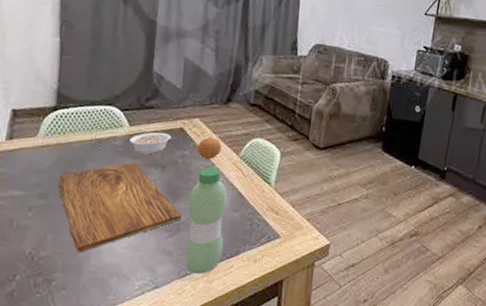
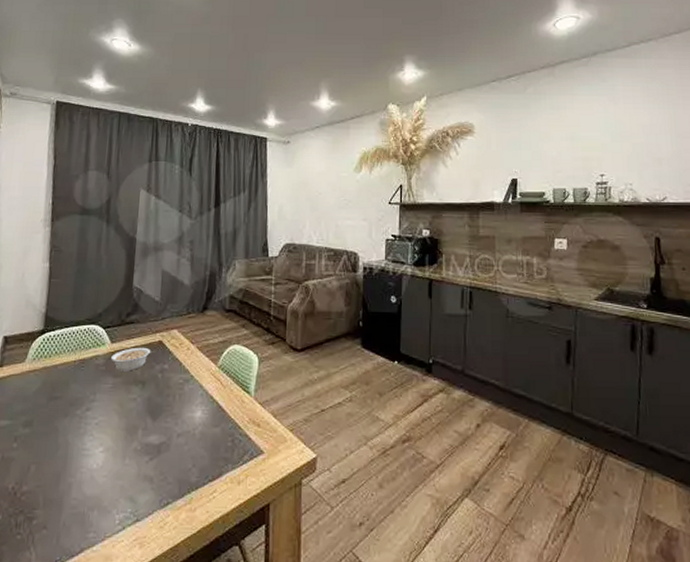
cutting board: present [59,162,182,253] -> none [43,381,163,486]
water bottle: present [185,167,228,274] -> none [166,379,207,502]
fruit: present [197,137,222,159] -> none [175,348,200,371]

